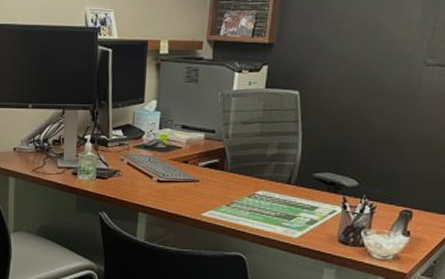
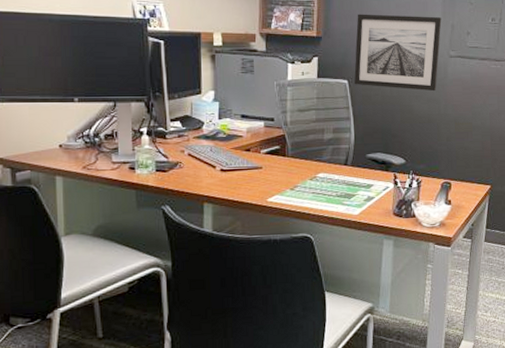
wall art: none [307,16,421,106] -> present [354,14,442,92]

